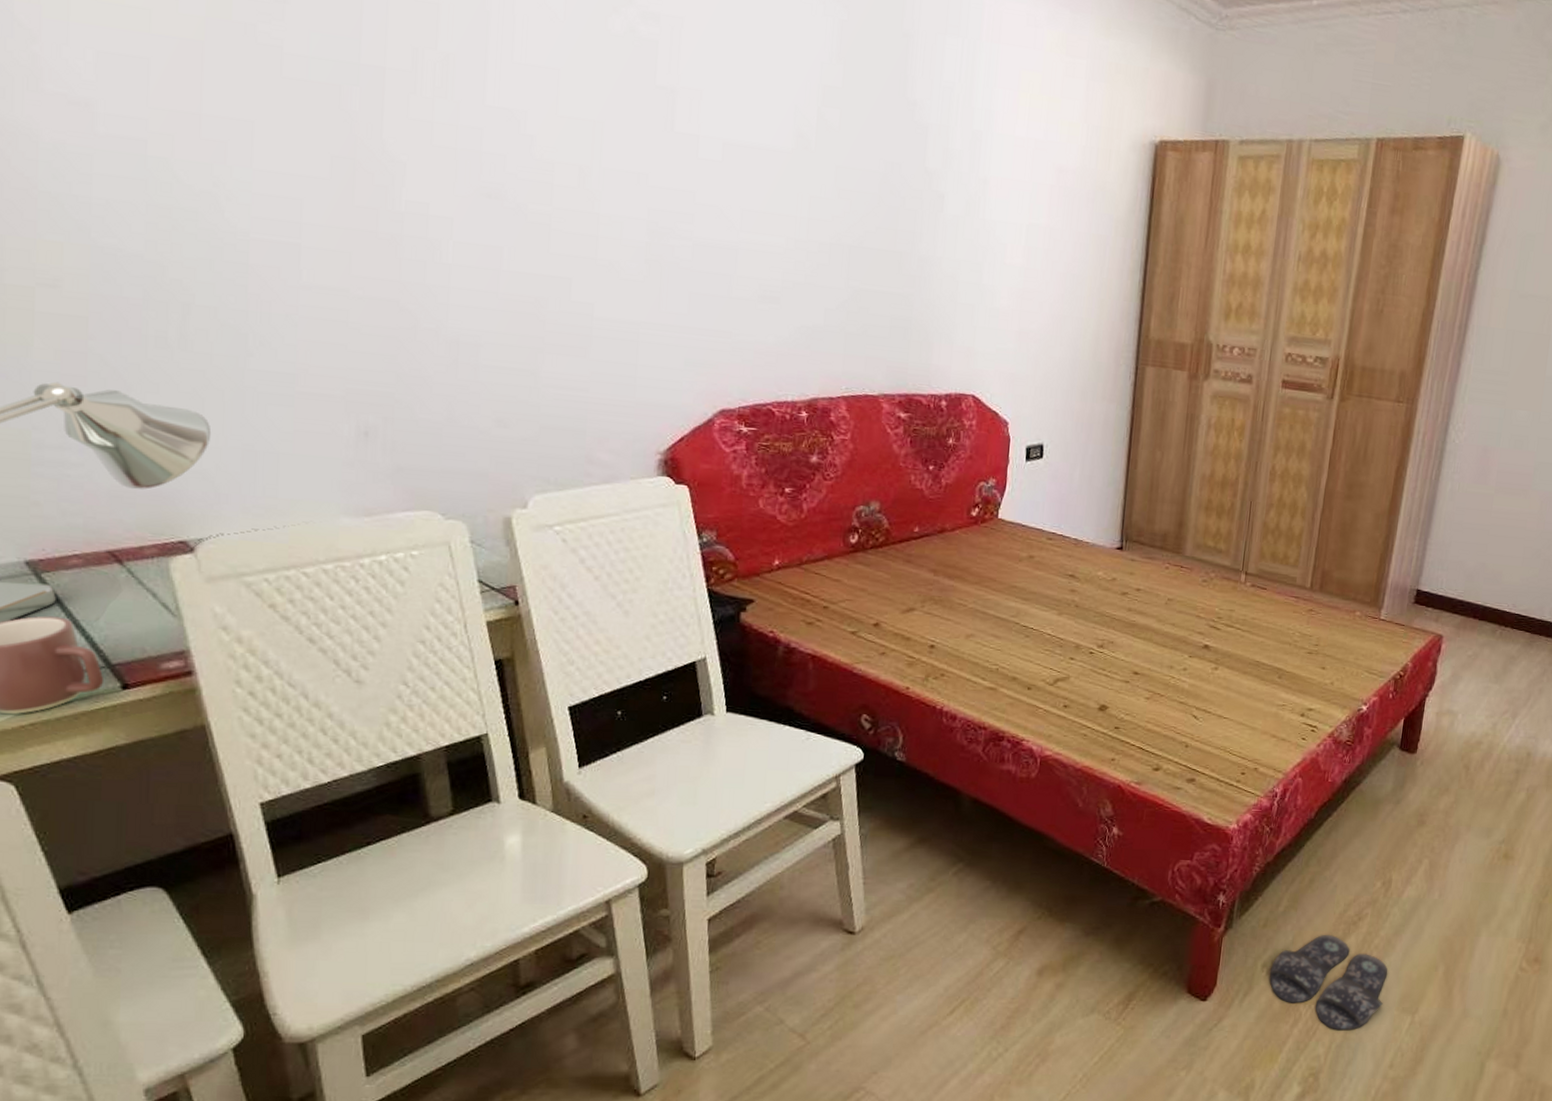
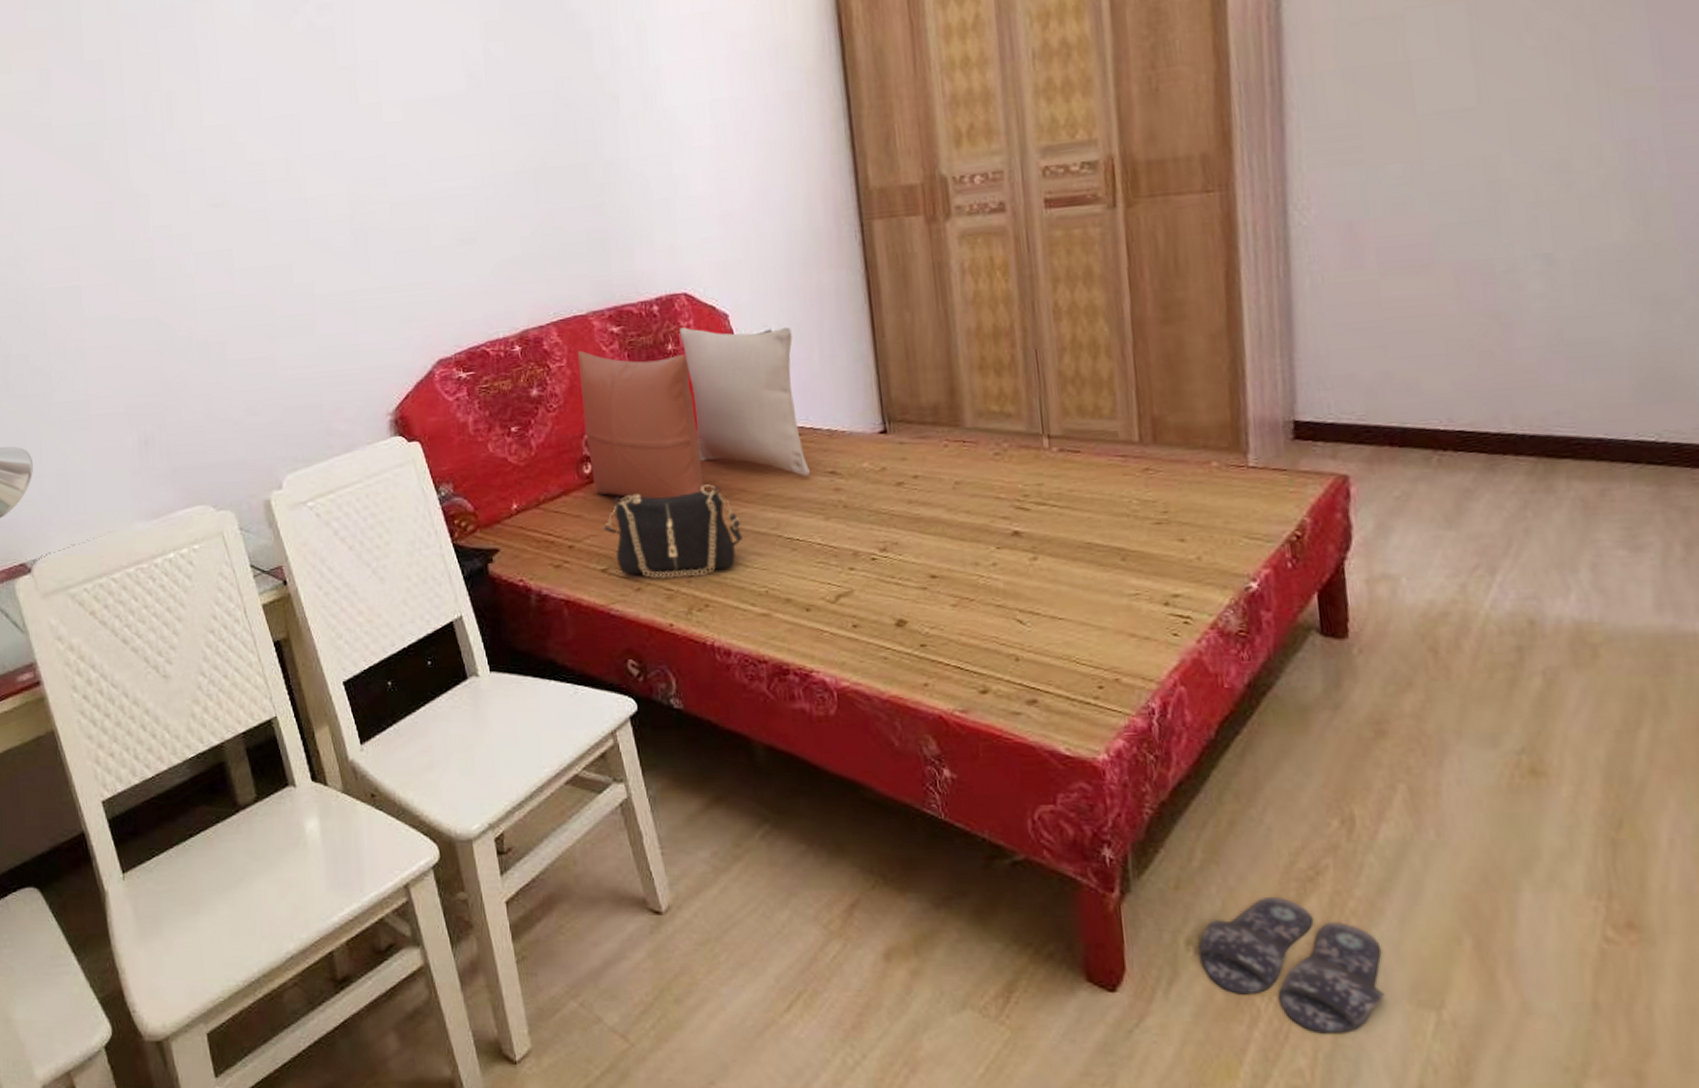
pillow: none [857,427,965,577] -> present [577,350,705,499]
handbag: none [859,568,986,649] -> present [603,484,743,579]
pillow: none [959,426,1061,576] -> present [679,327,811,477]

